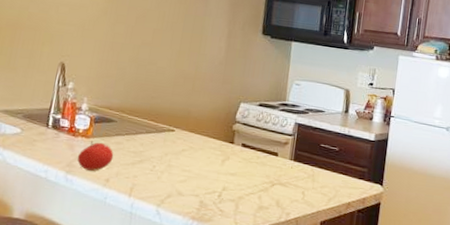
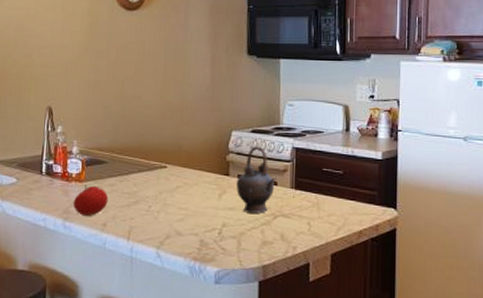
teapot: none [239,118,278,181] -> present [236,146,277,213]

